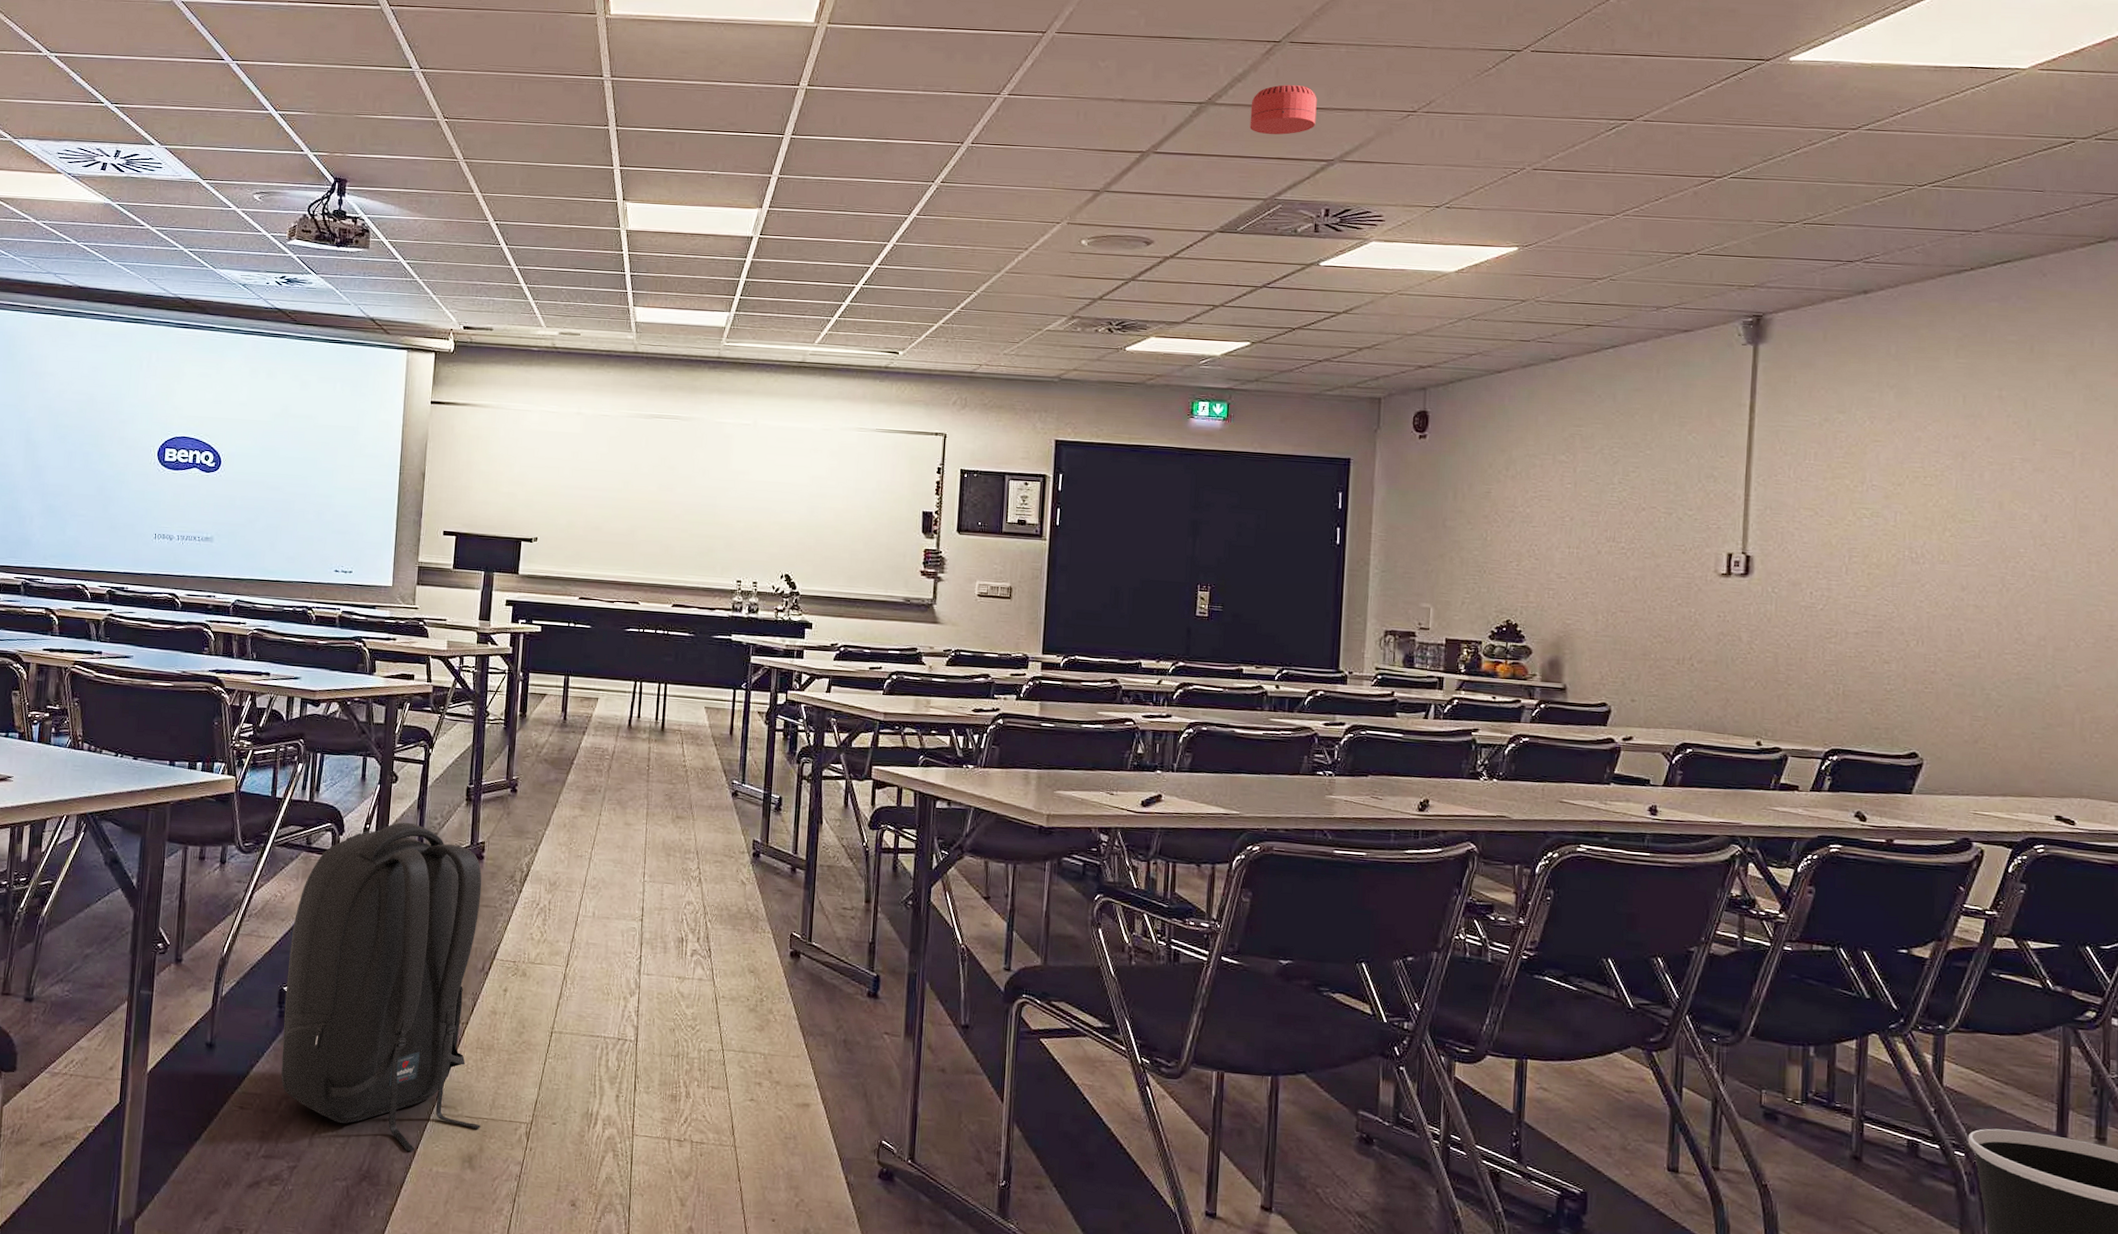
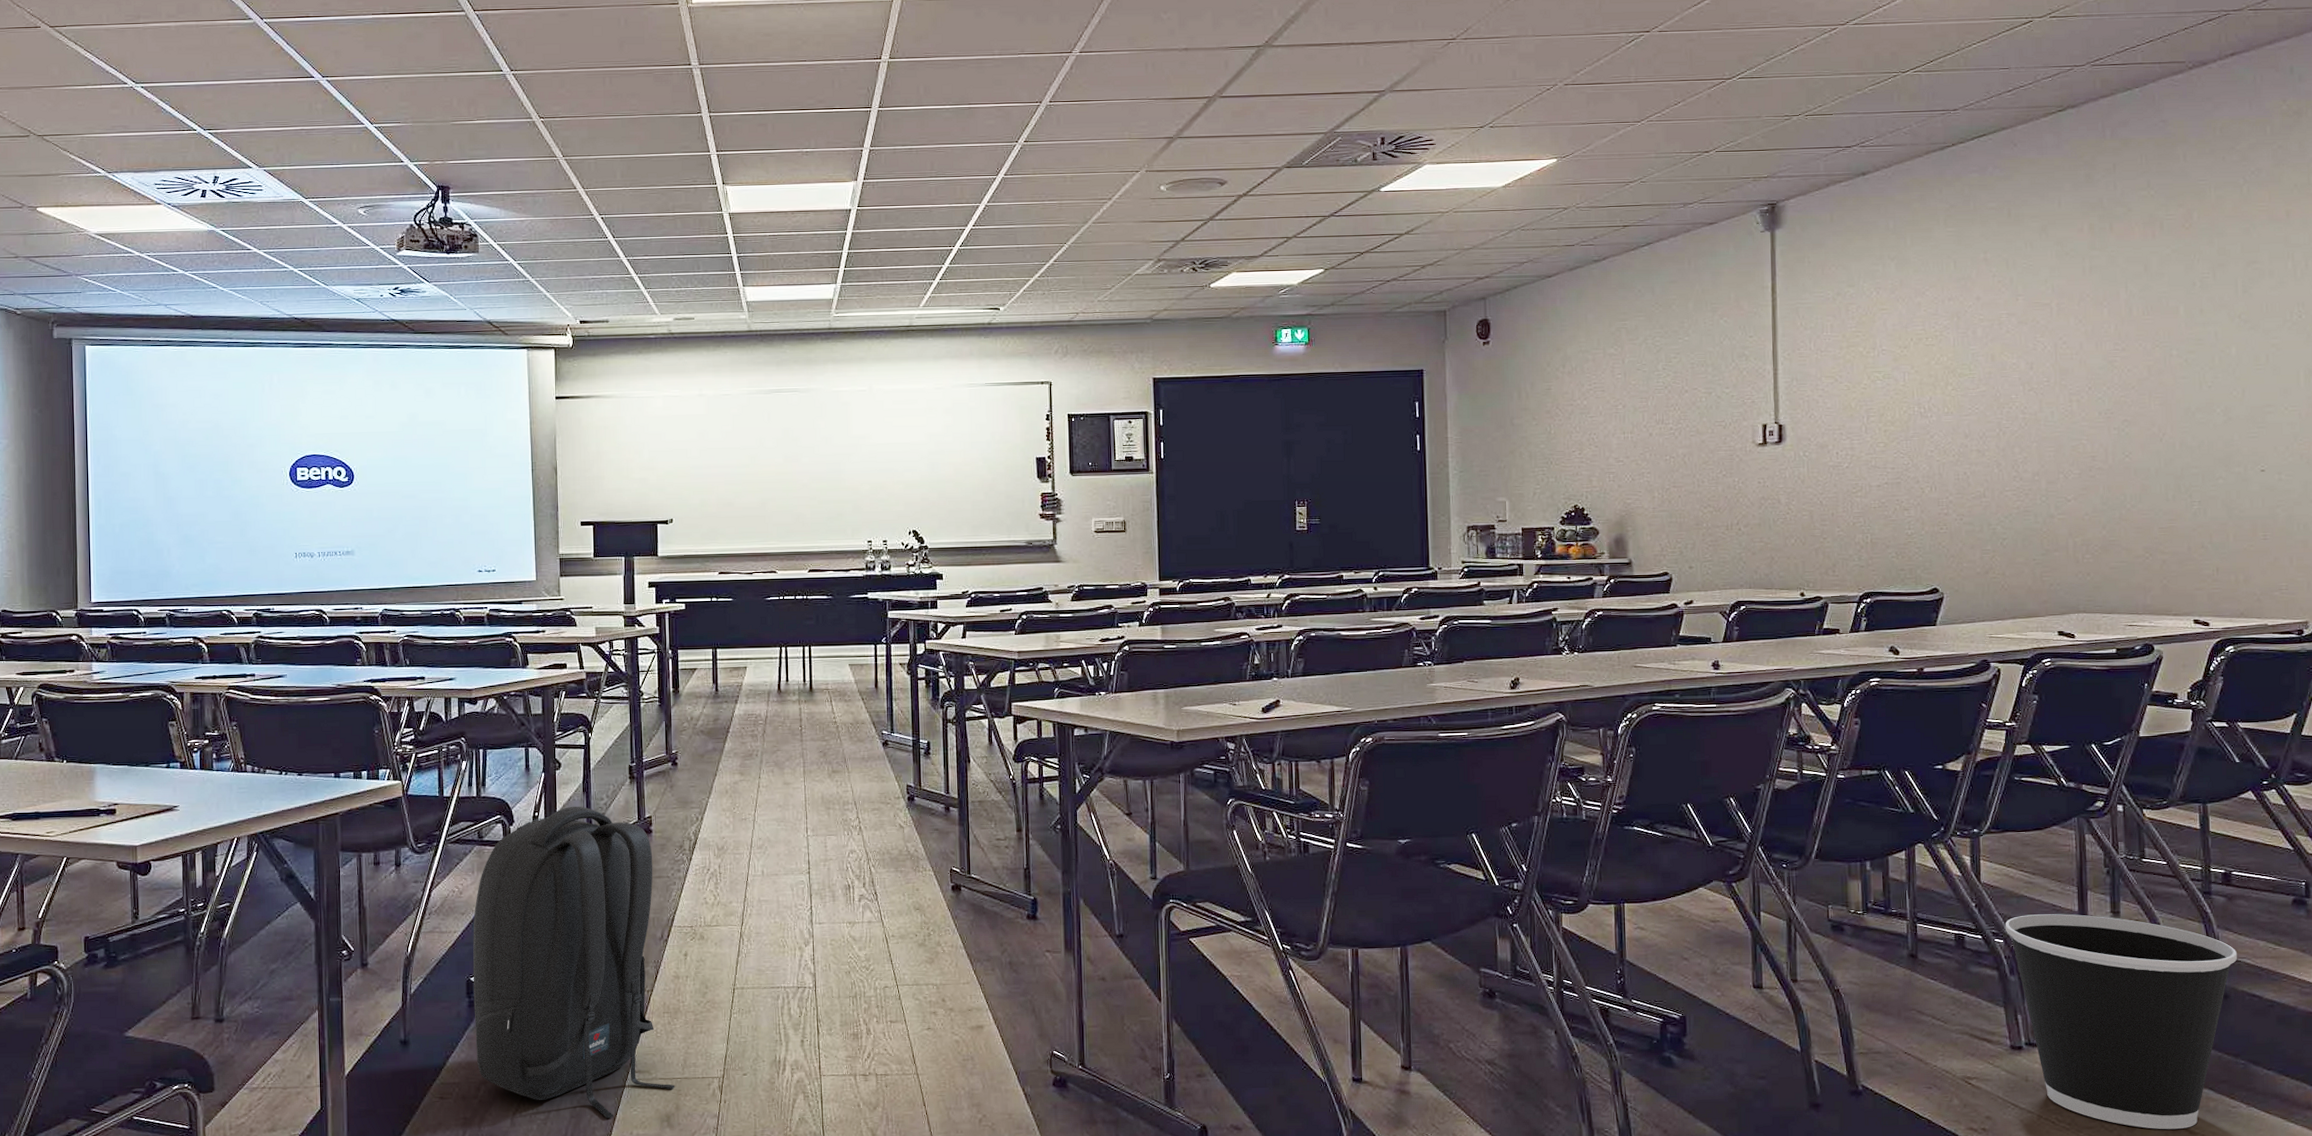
smoke detector: present [1249,85,1317,135] -> none [1305,22,1366,71]

